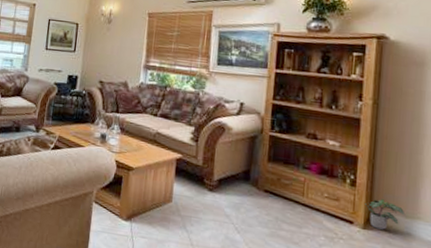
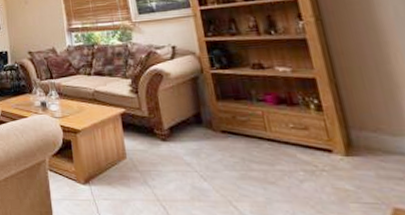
potted plant: present [365,199,406,230] -> none [339,120,392,154]

